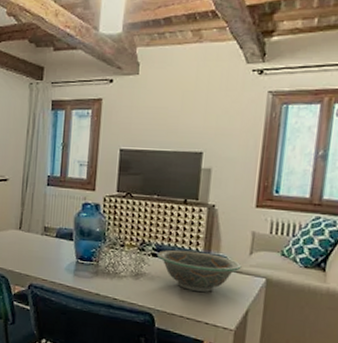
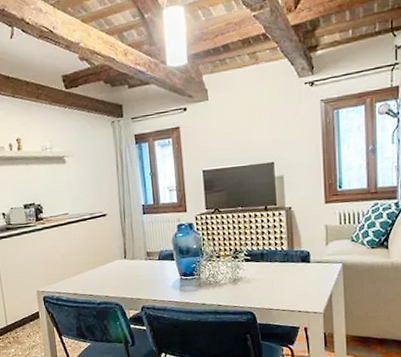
decorative bowl: present [156,249,242,293] -> none [248,250,321,286]

